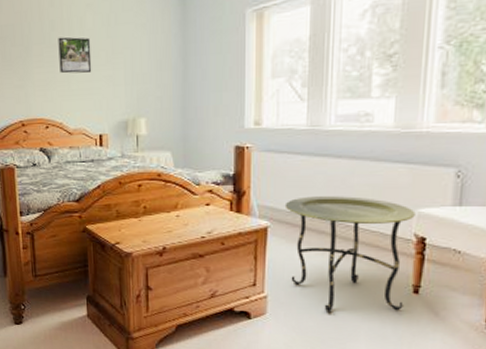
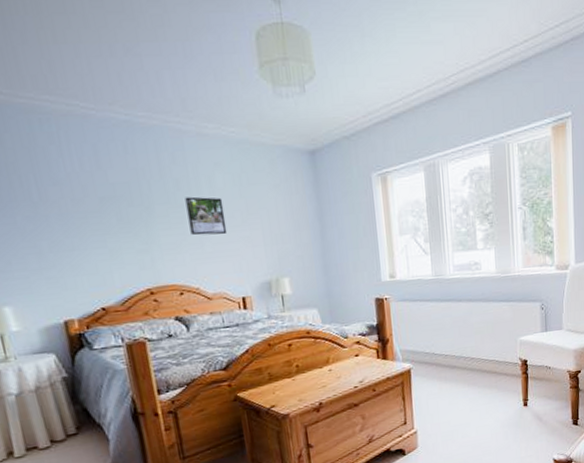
side table: present [284,196,416,314] -> none [422,333,519,436]

